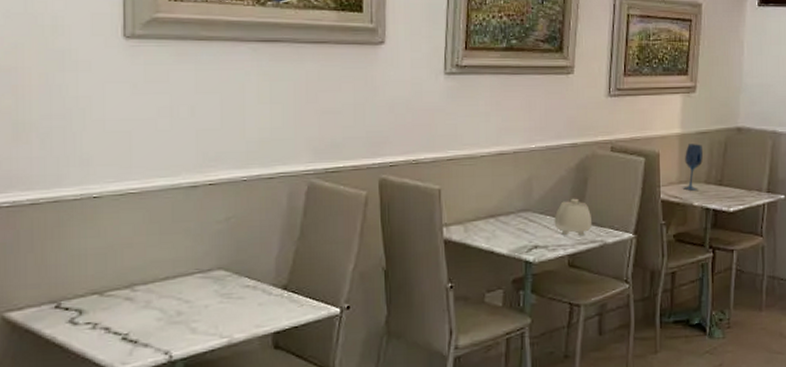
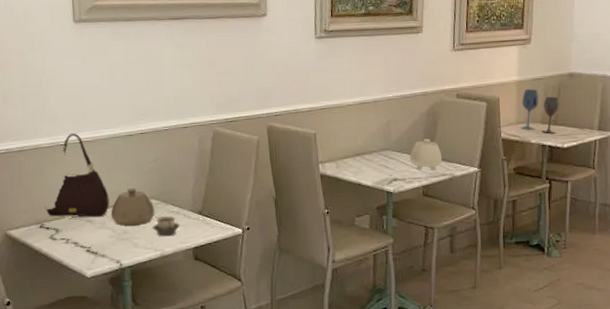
handbag: none [64,182,160,294] -> present [45,133,110,217]
sugar bowl: none [160,254,223,305] -> present [110,187,155,226]
cup: none [217,291,258,318] -> present [152,215,181,236]
wine glass: none [706,153,726,196] -> present [542,97,560,134]

